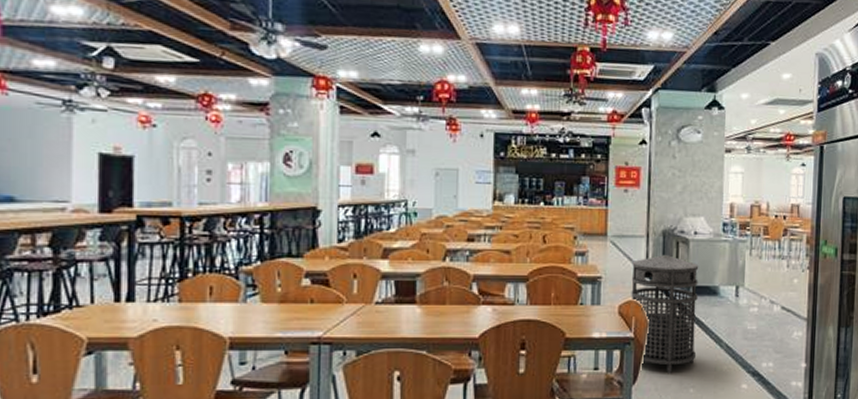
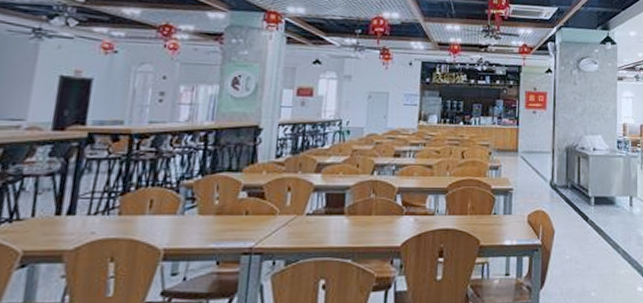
trash can: present [631,254,699,374] -> none [538,168,598,279]

